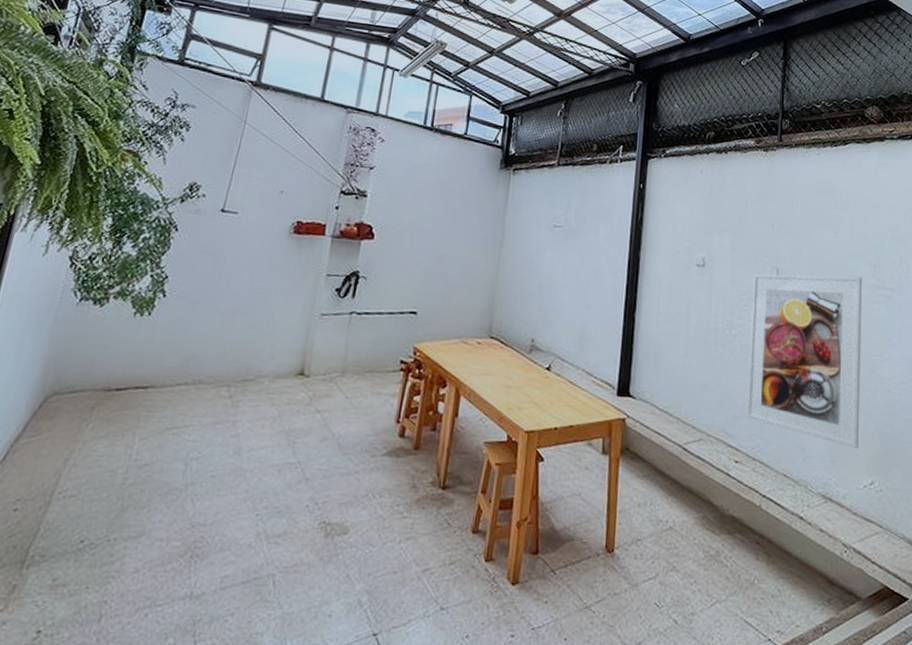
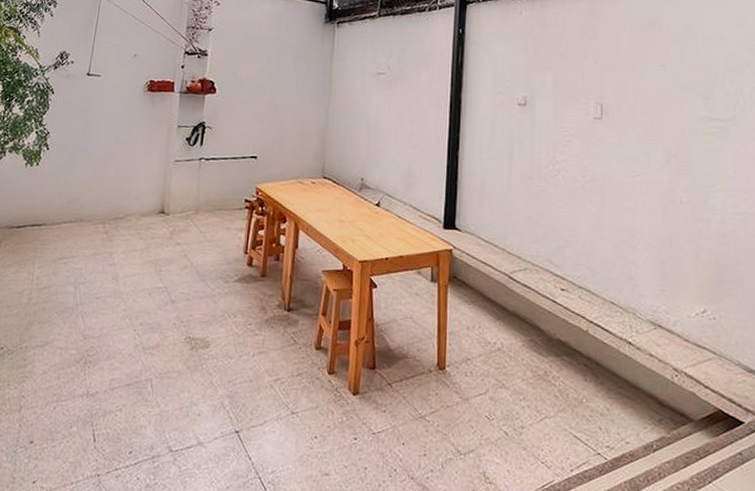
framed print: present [746,273,862,449] -> none [571,108,692,278]

